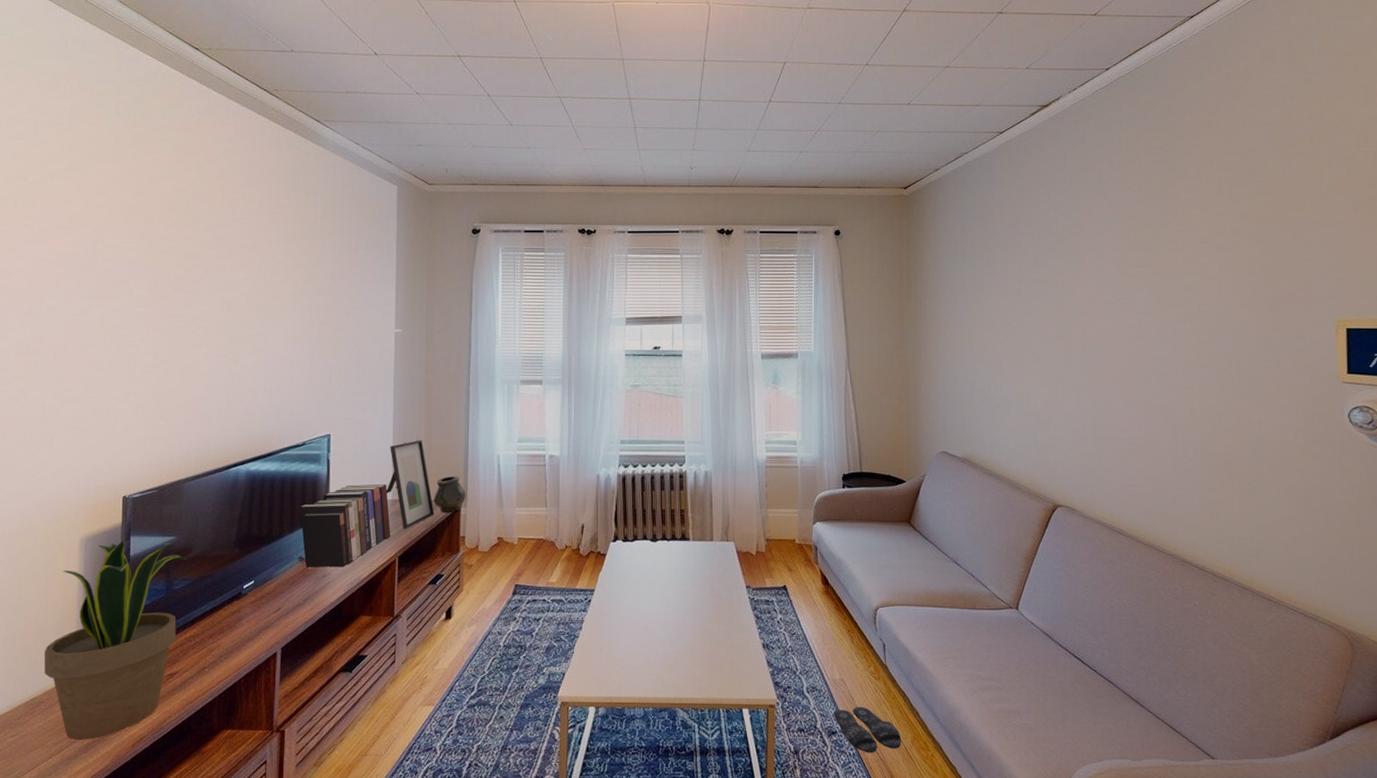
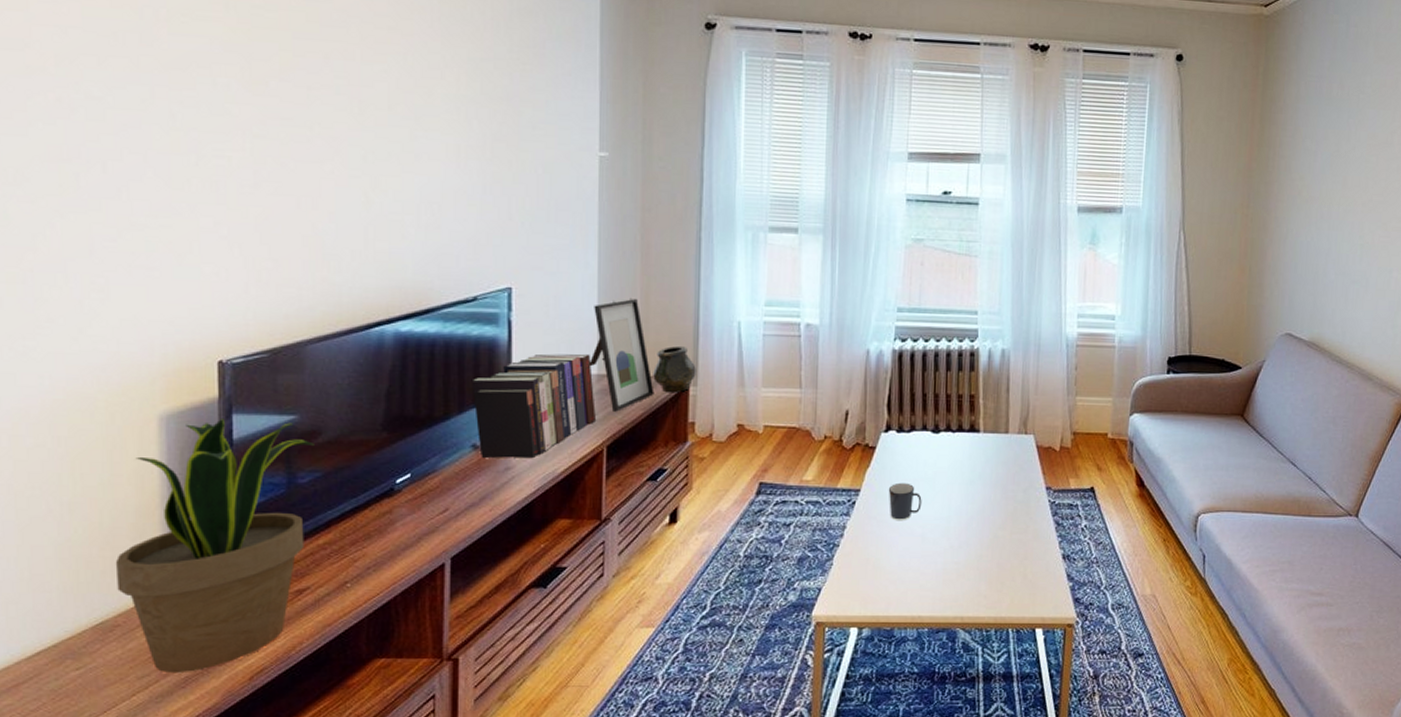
mug: none [617,583,644,616] -> present [888,482,922,521]
slippers: present [833,706,902,753] -> none [1141,625,1217,677]

